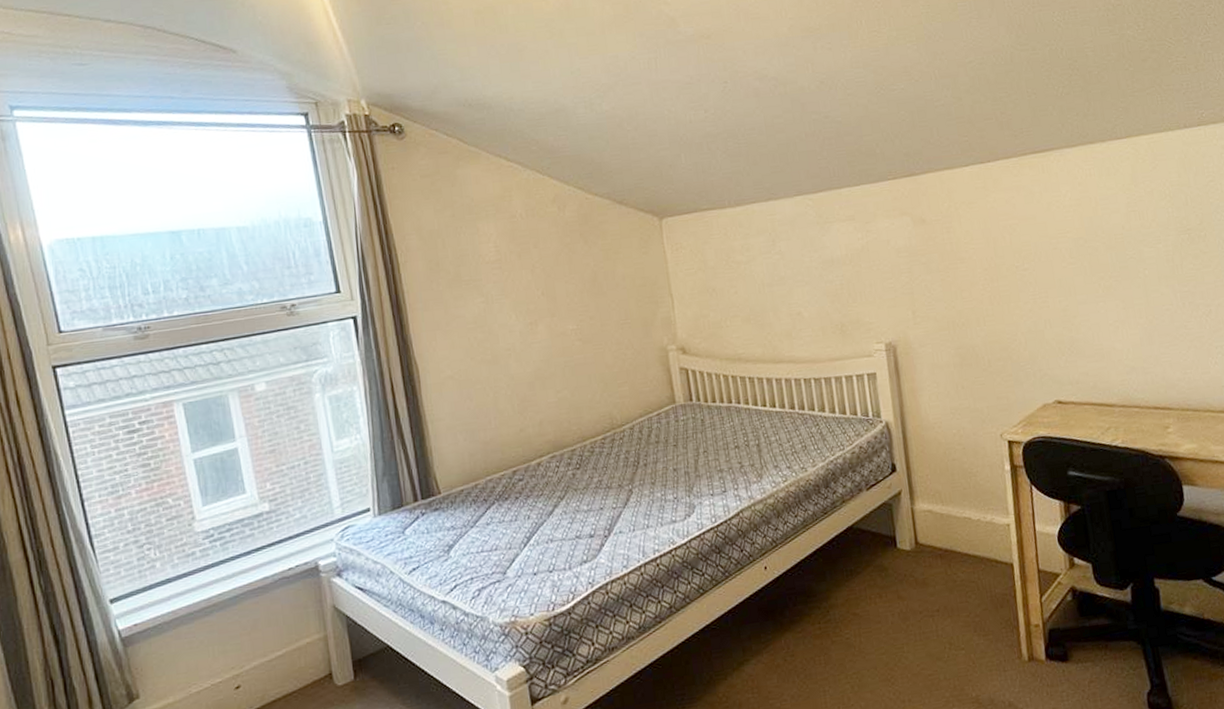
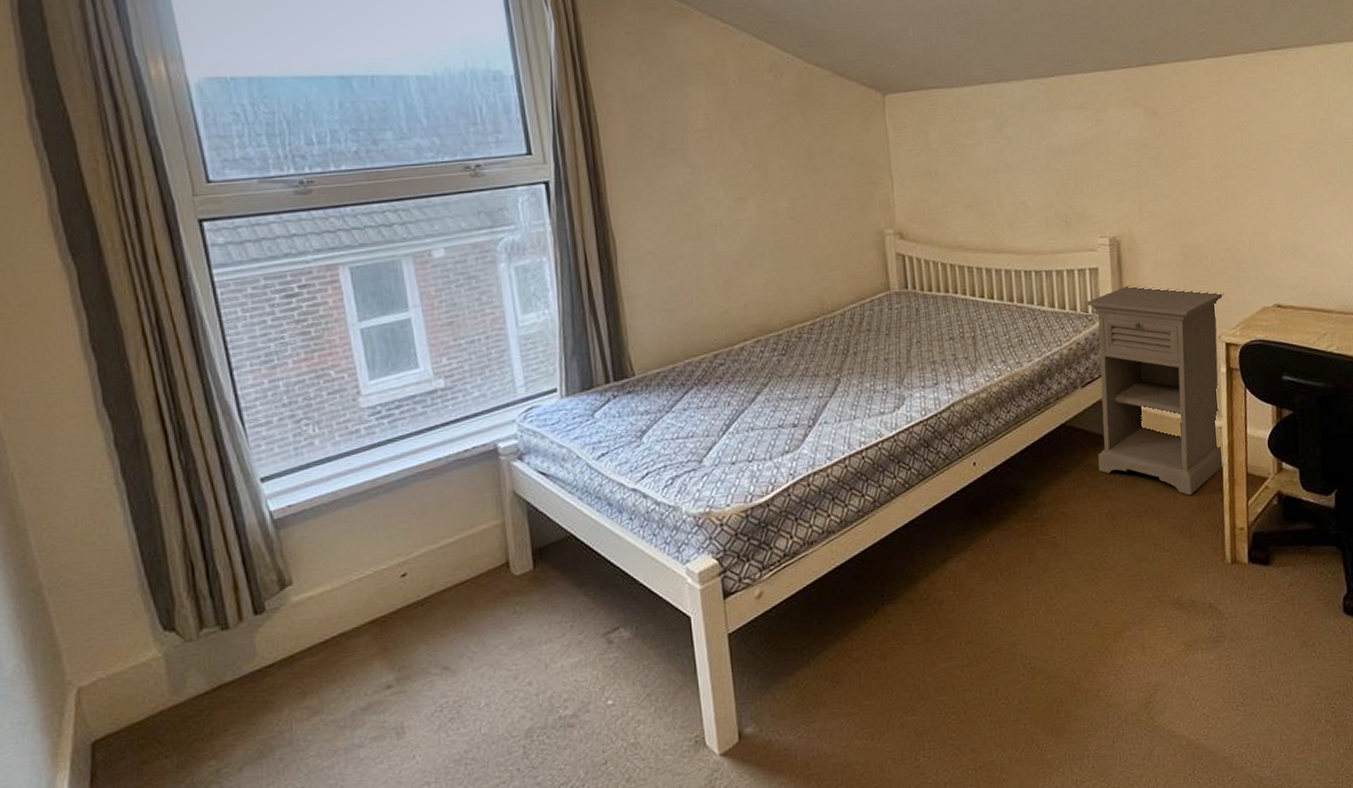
nightstand: none [866,388,1015,593] -> present [1086,285,1224,495]

